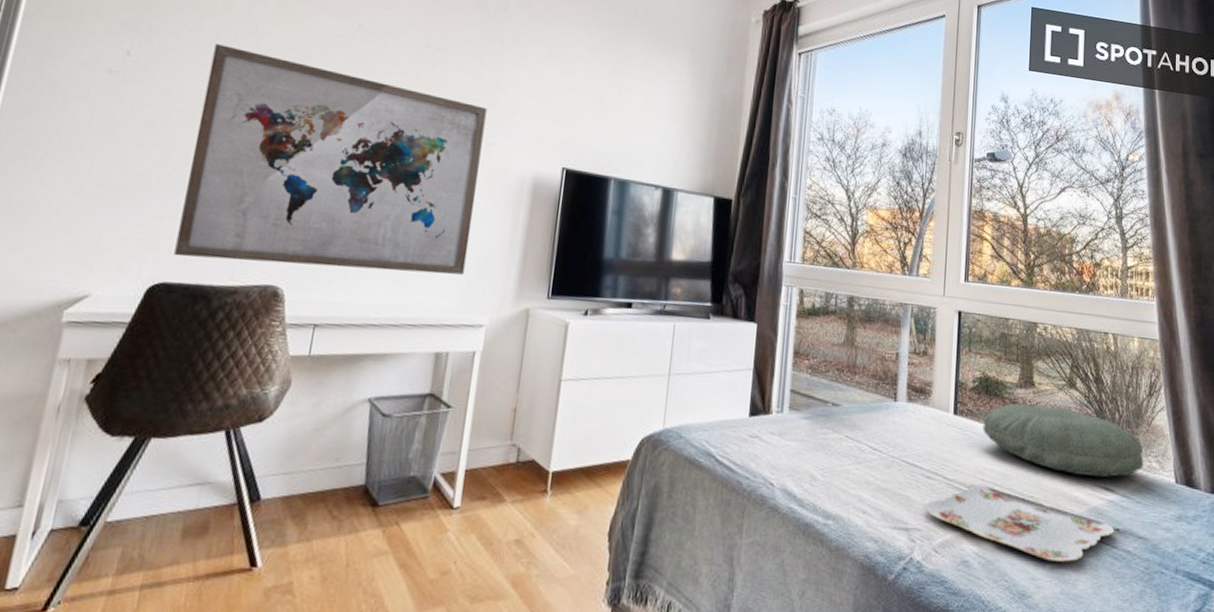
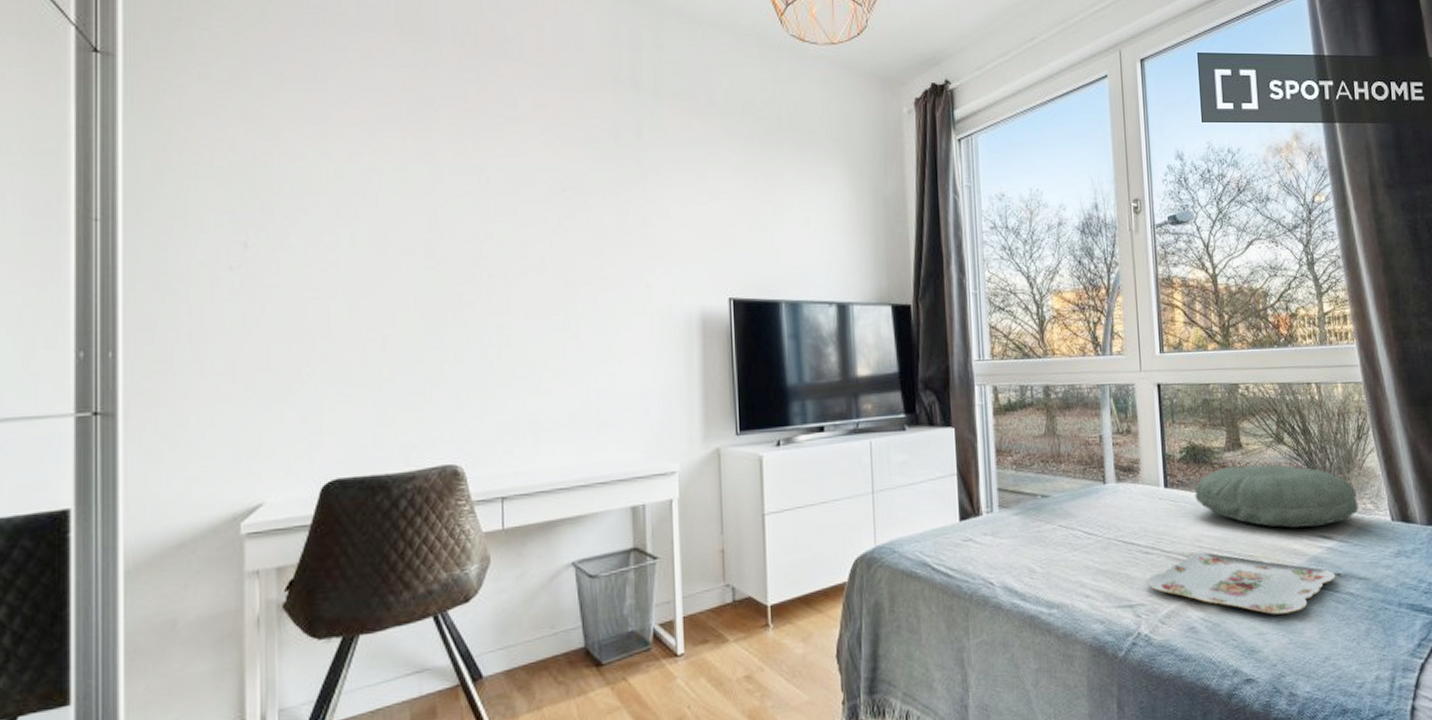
wall art: present [174,44,487,275] -> none [337,221,646,450]

